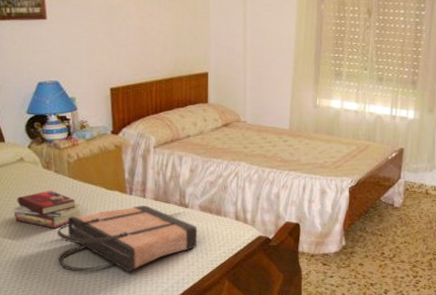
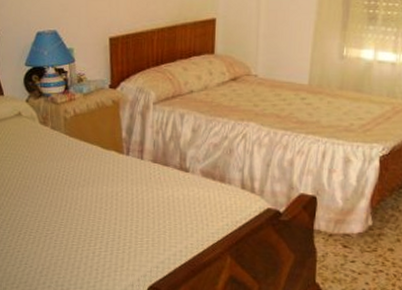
book: present [12,190,81,228] -> none [9,147,77,188]
shopping bag: present [57,205,198,272] -> none [52,167,199,240]

